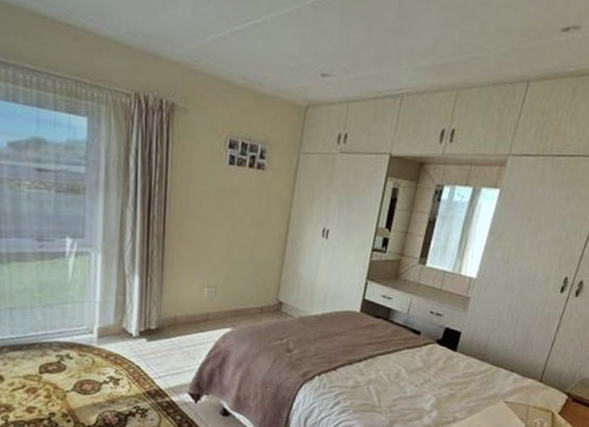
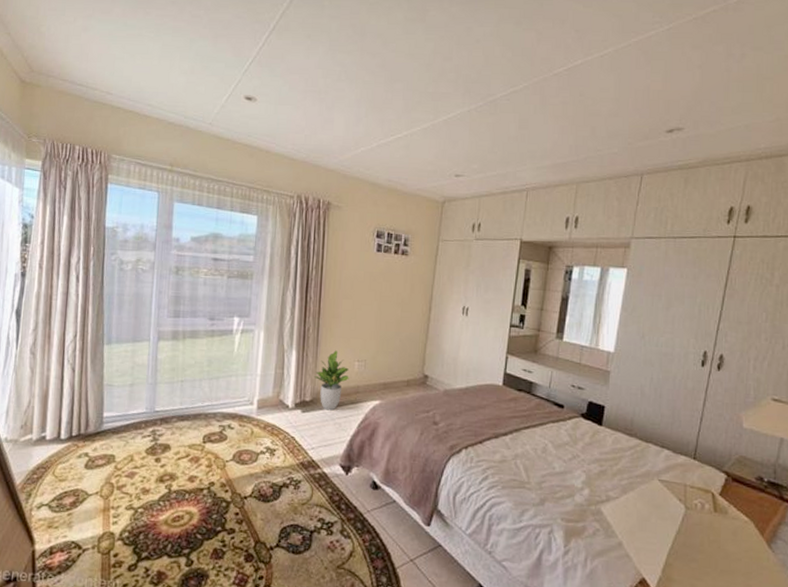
potted plant: none [159,275,198,339] -> present [314,350,349,411]

